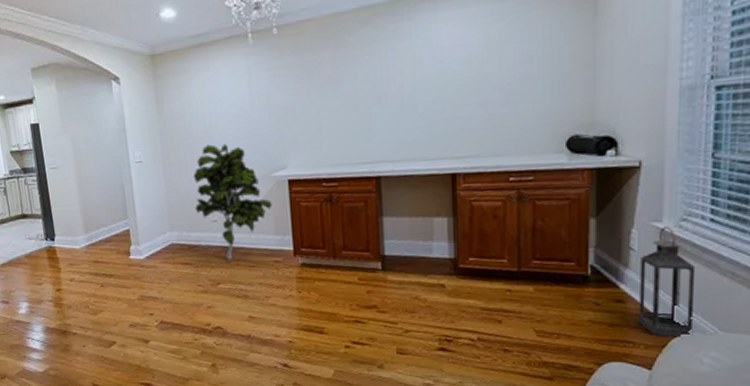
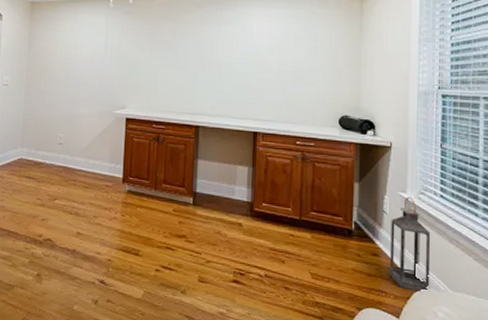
indoor plant: present [193,144,272,260] -> none [45,79,111,180]

